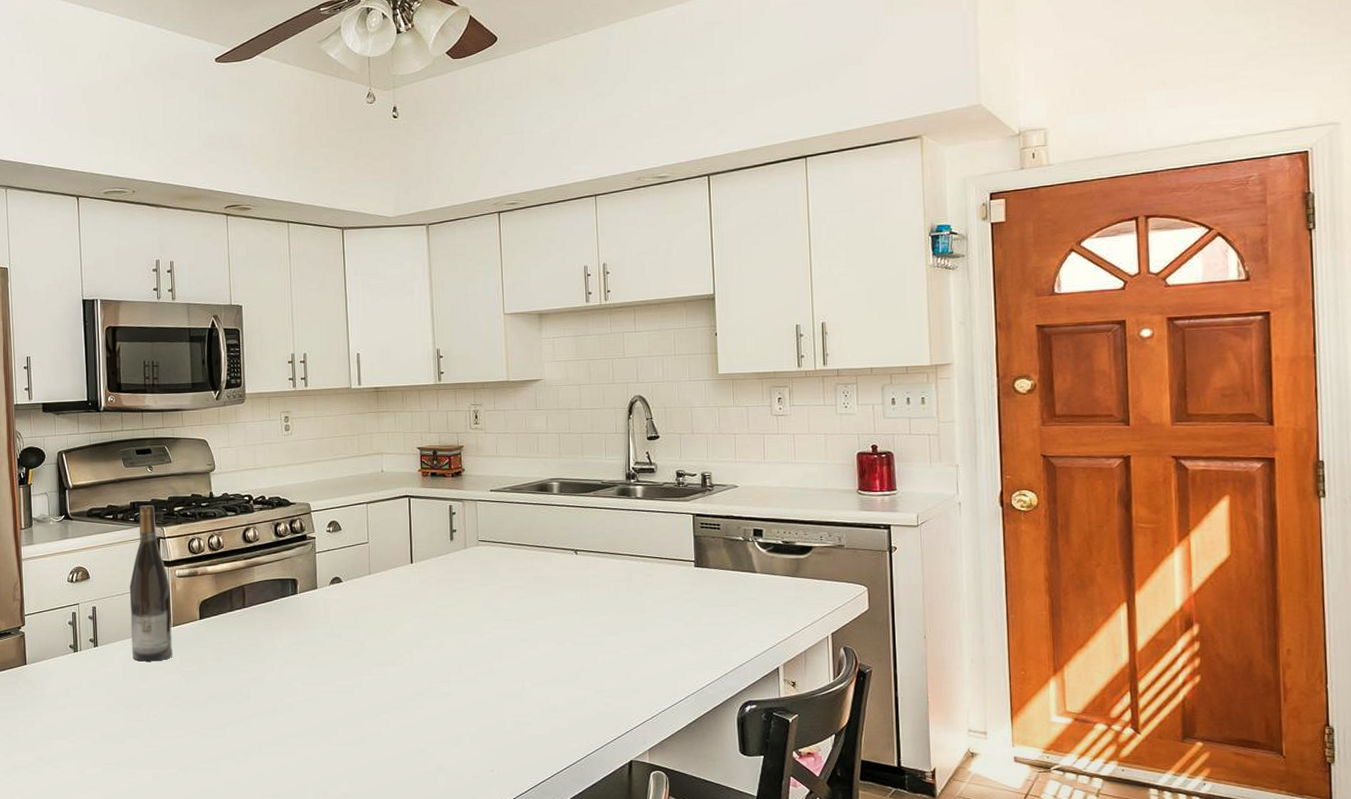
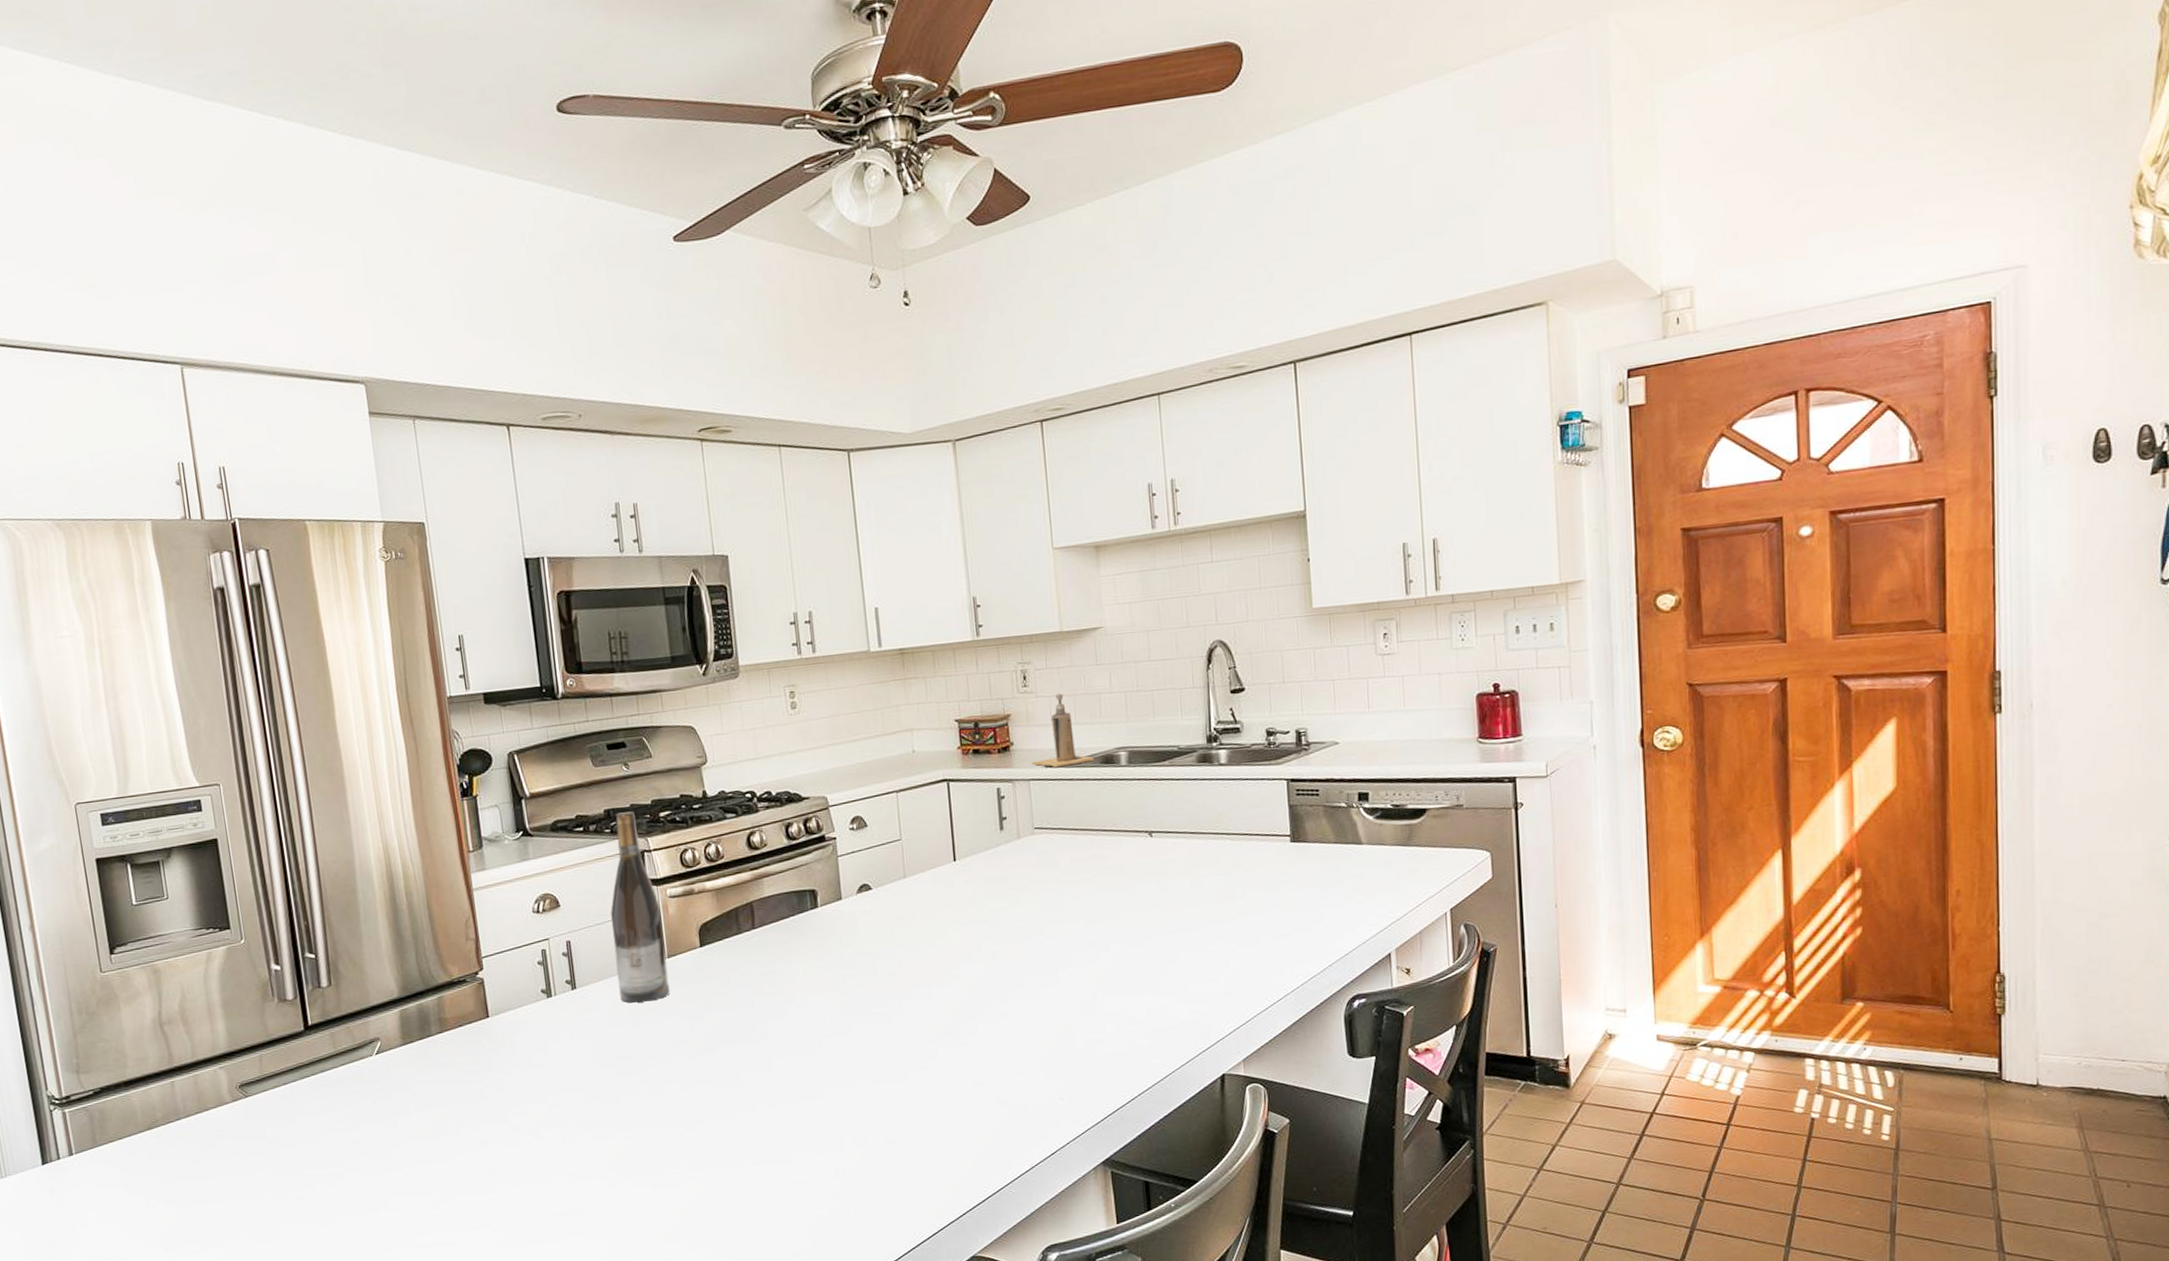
soap dispenser: none [479,431,532,491] -> present [1031,693,1095,767]

